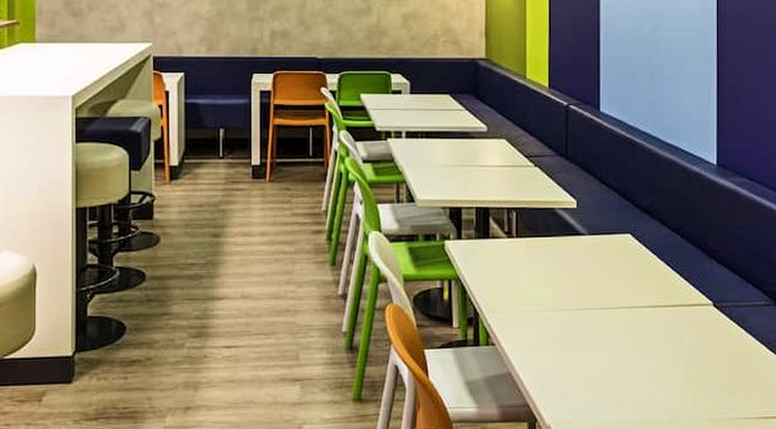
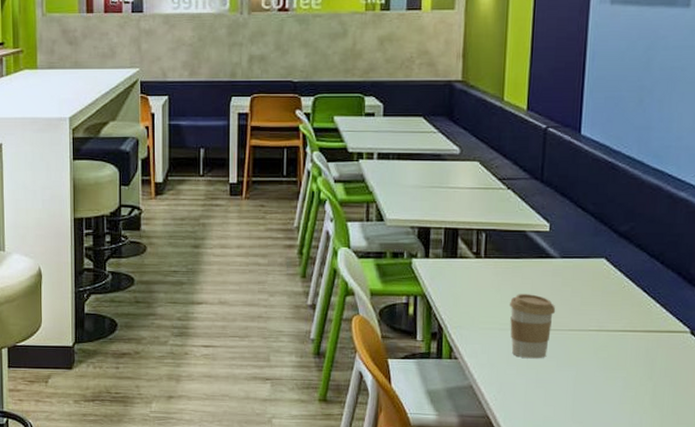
coffee cup: none [542,273,588,341] -> present [509,294,556,359]

